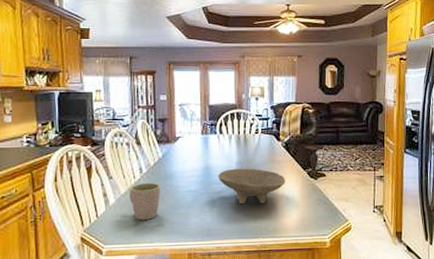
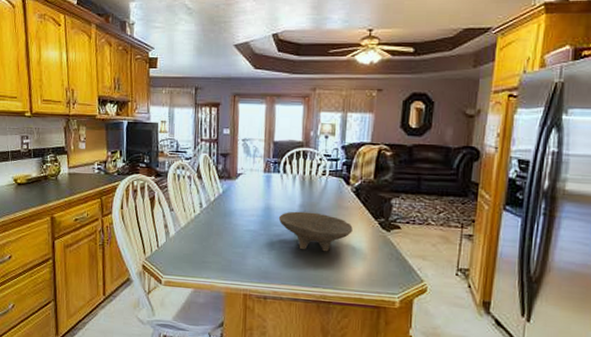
mug: present [130,182,161,220] -> none [189,217,220,255]

